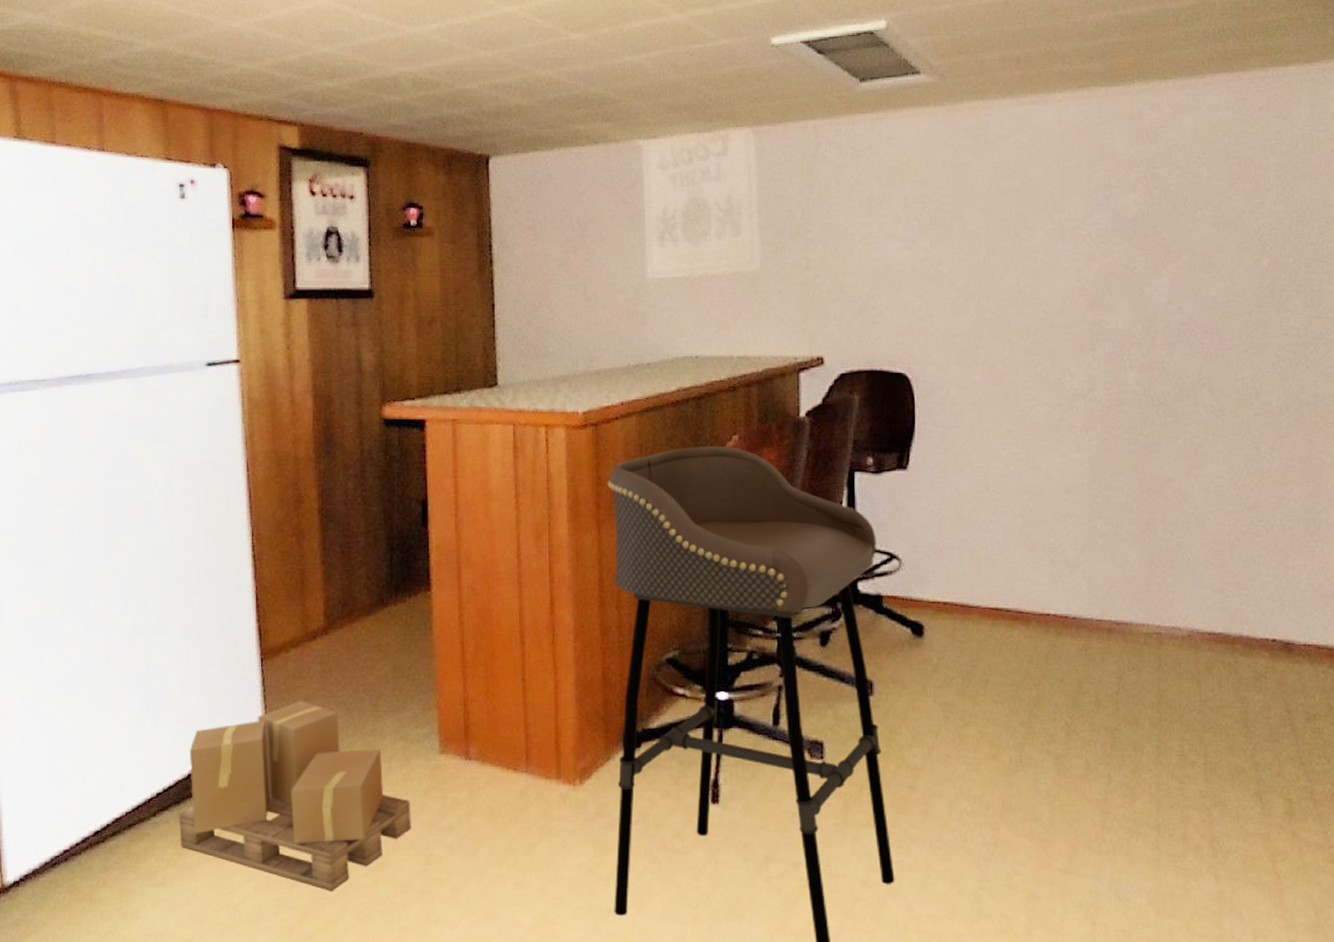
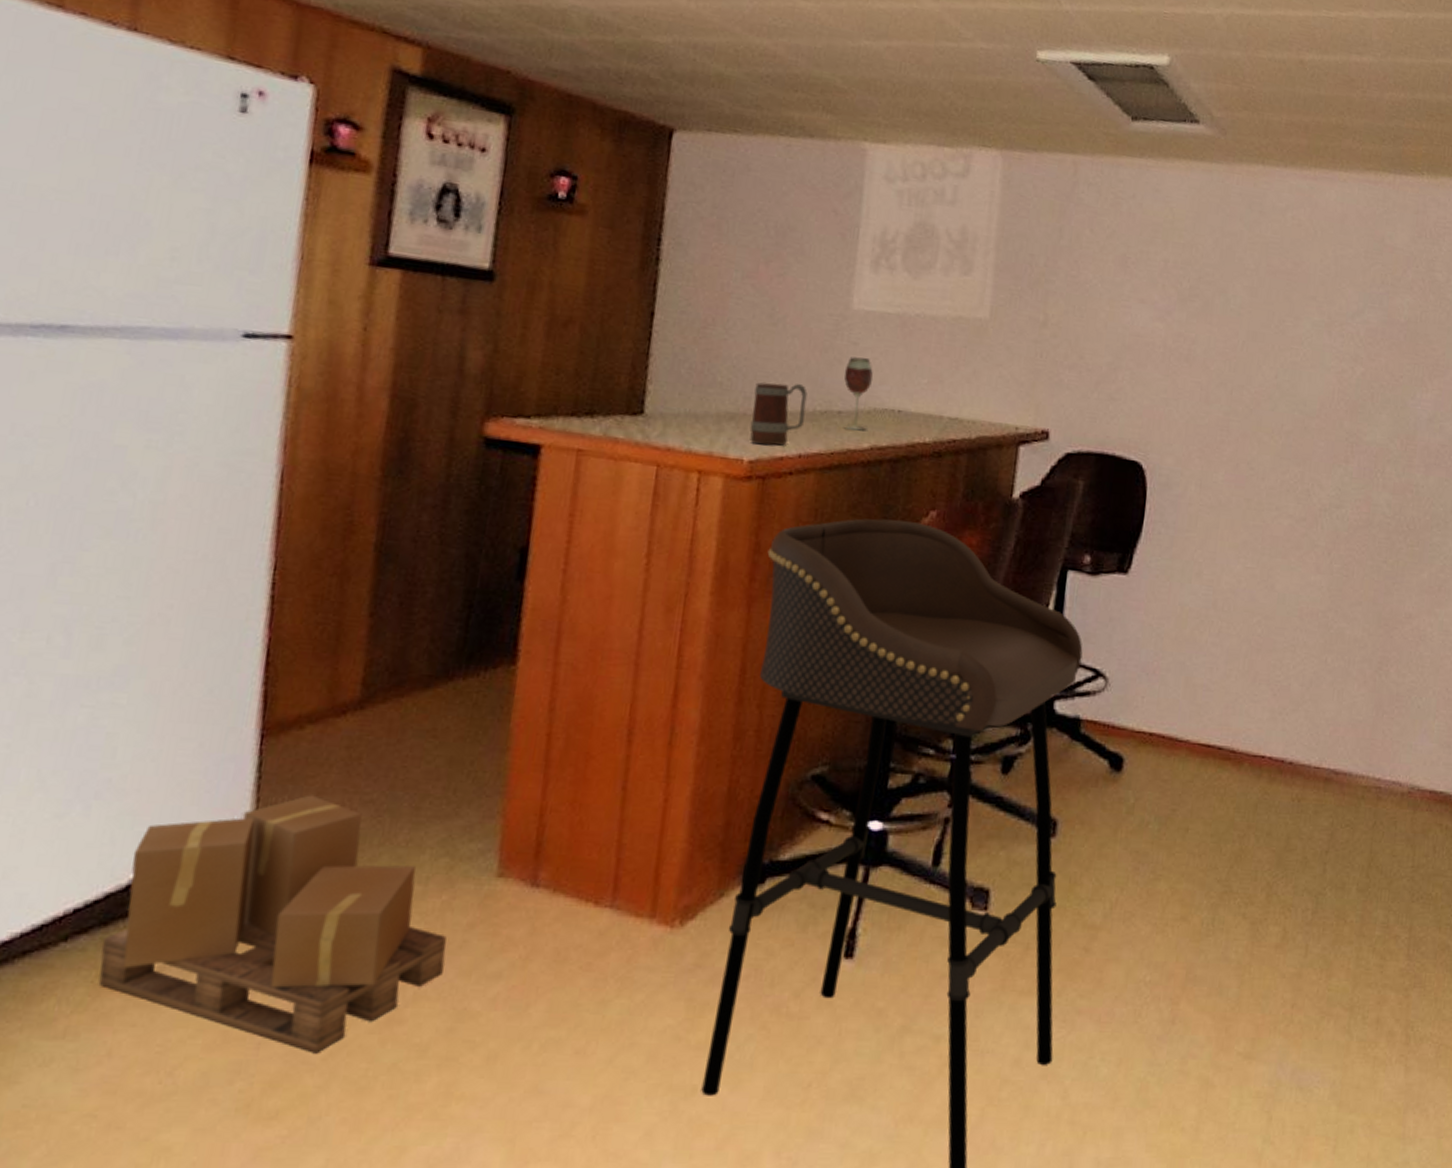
beer mug: none [580,346,621,398] -> present [749,382,807,446]
wineglass: none [648,317,673,377] -> present [843,357,874,431]

